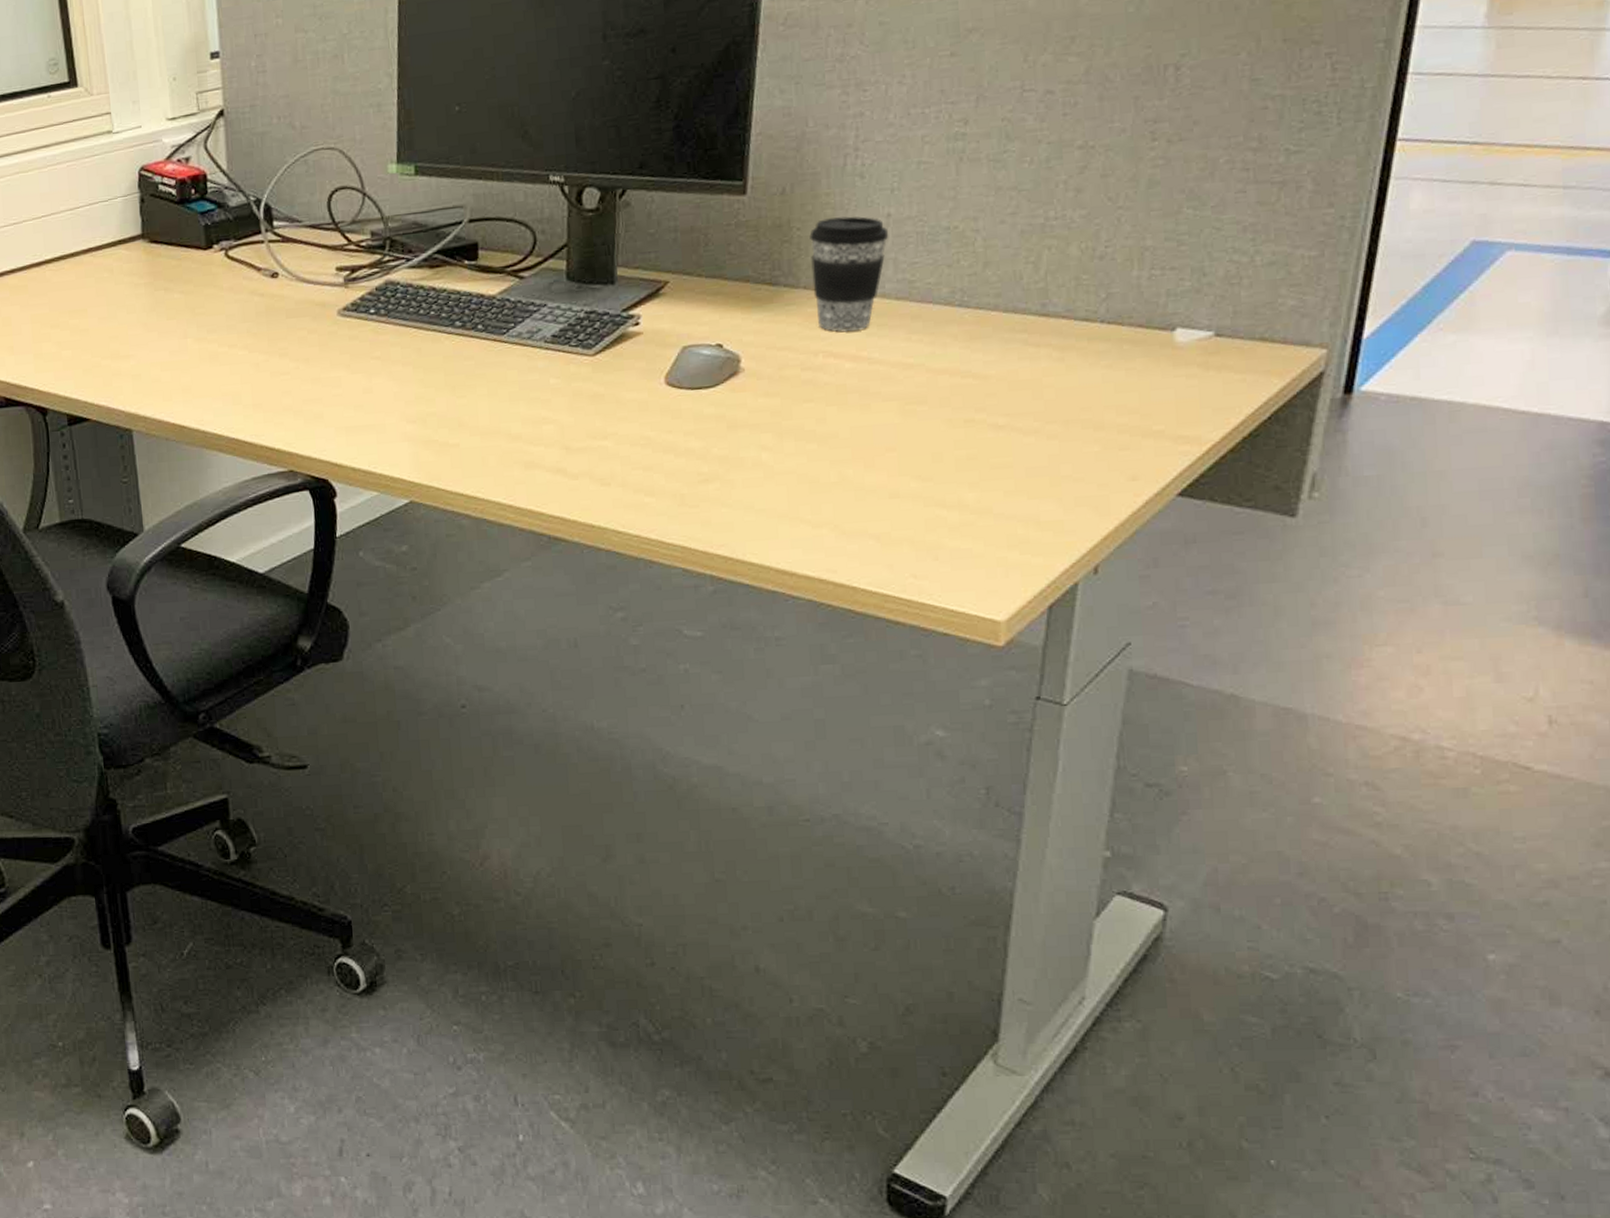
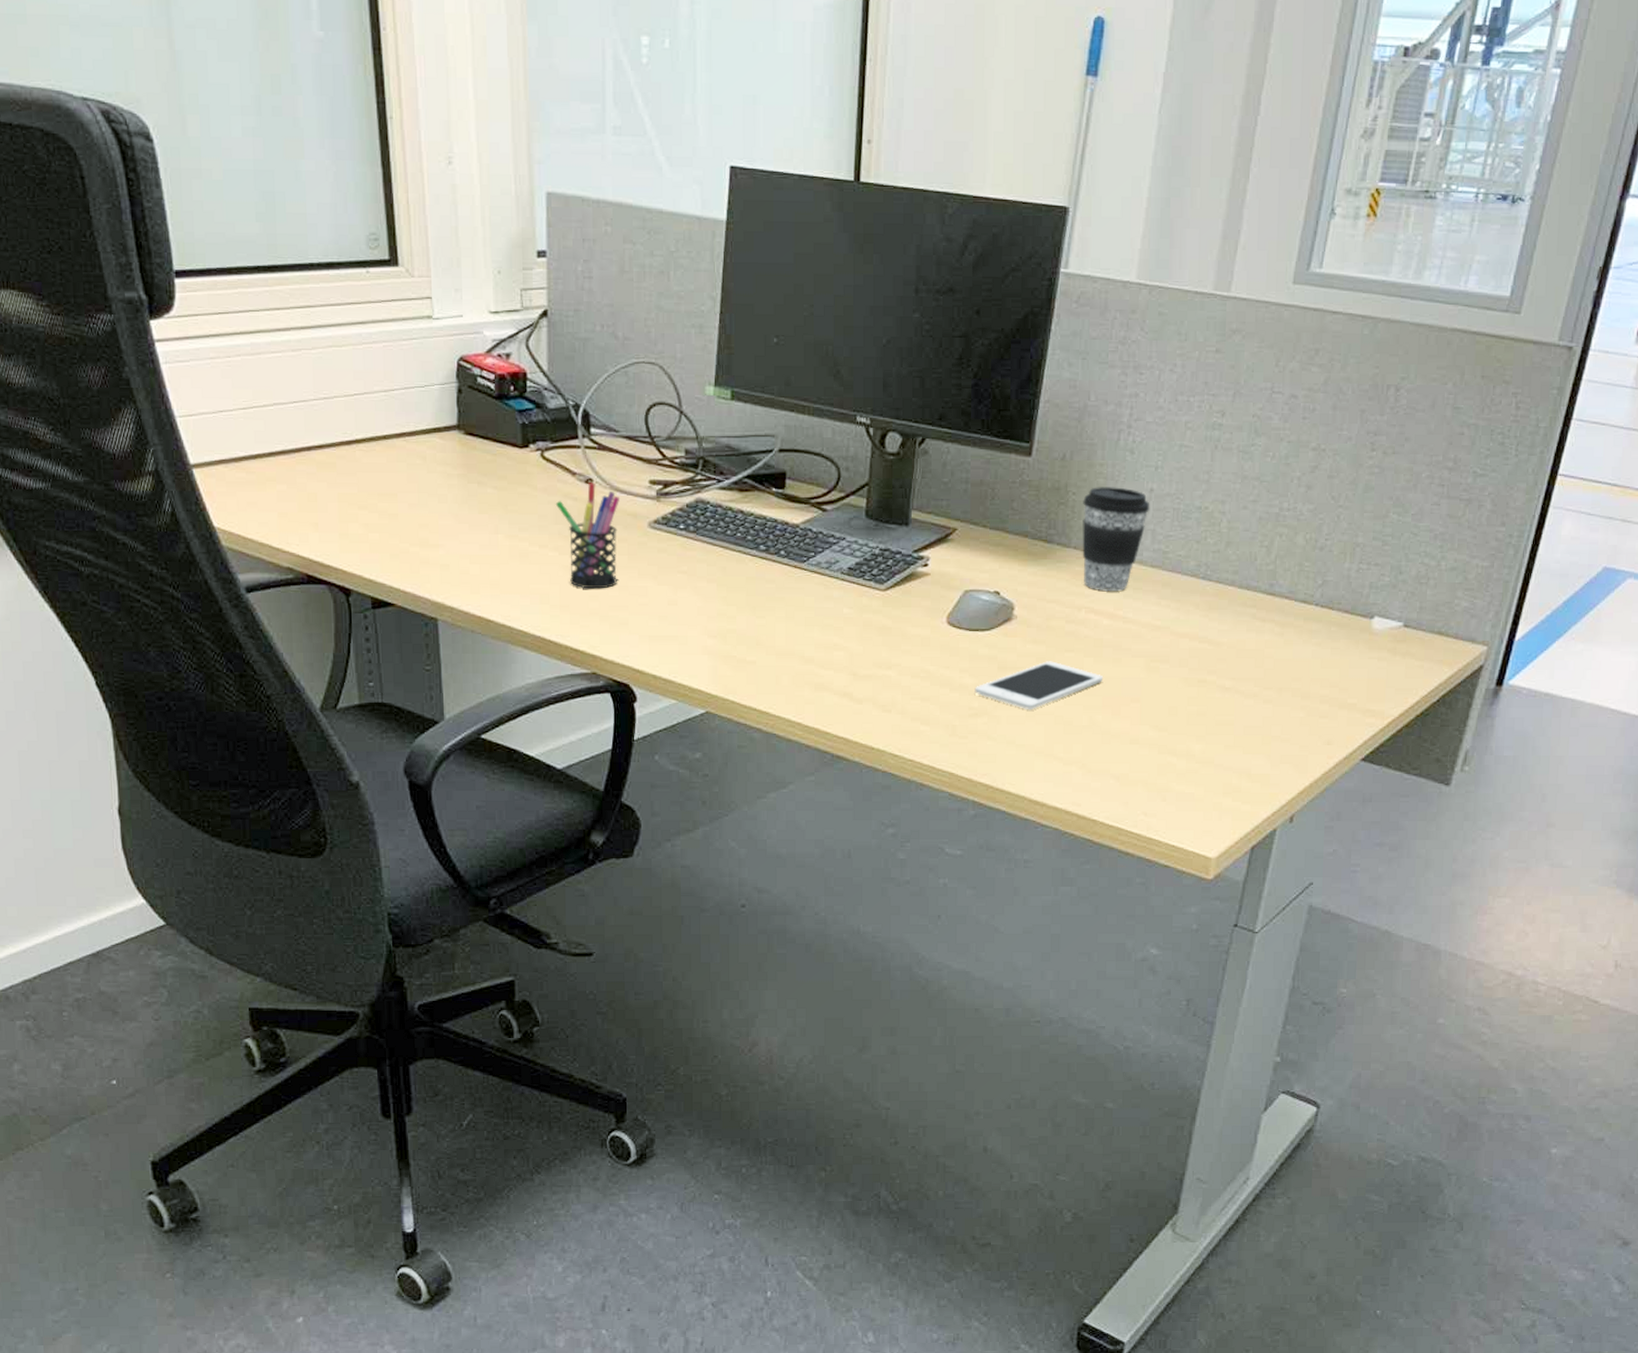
pen holder: none [242,276,309,385] -> present [555,483,621,589]
cell phone: none [702,414,851,470] -> present [974,661,1104,709]

